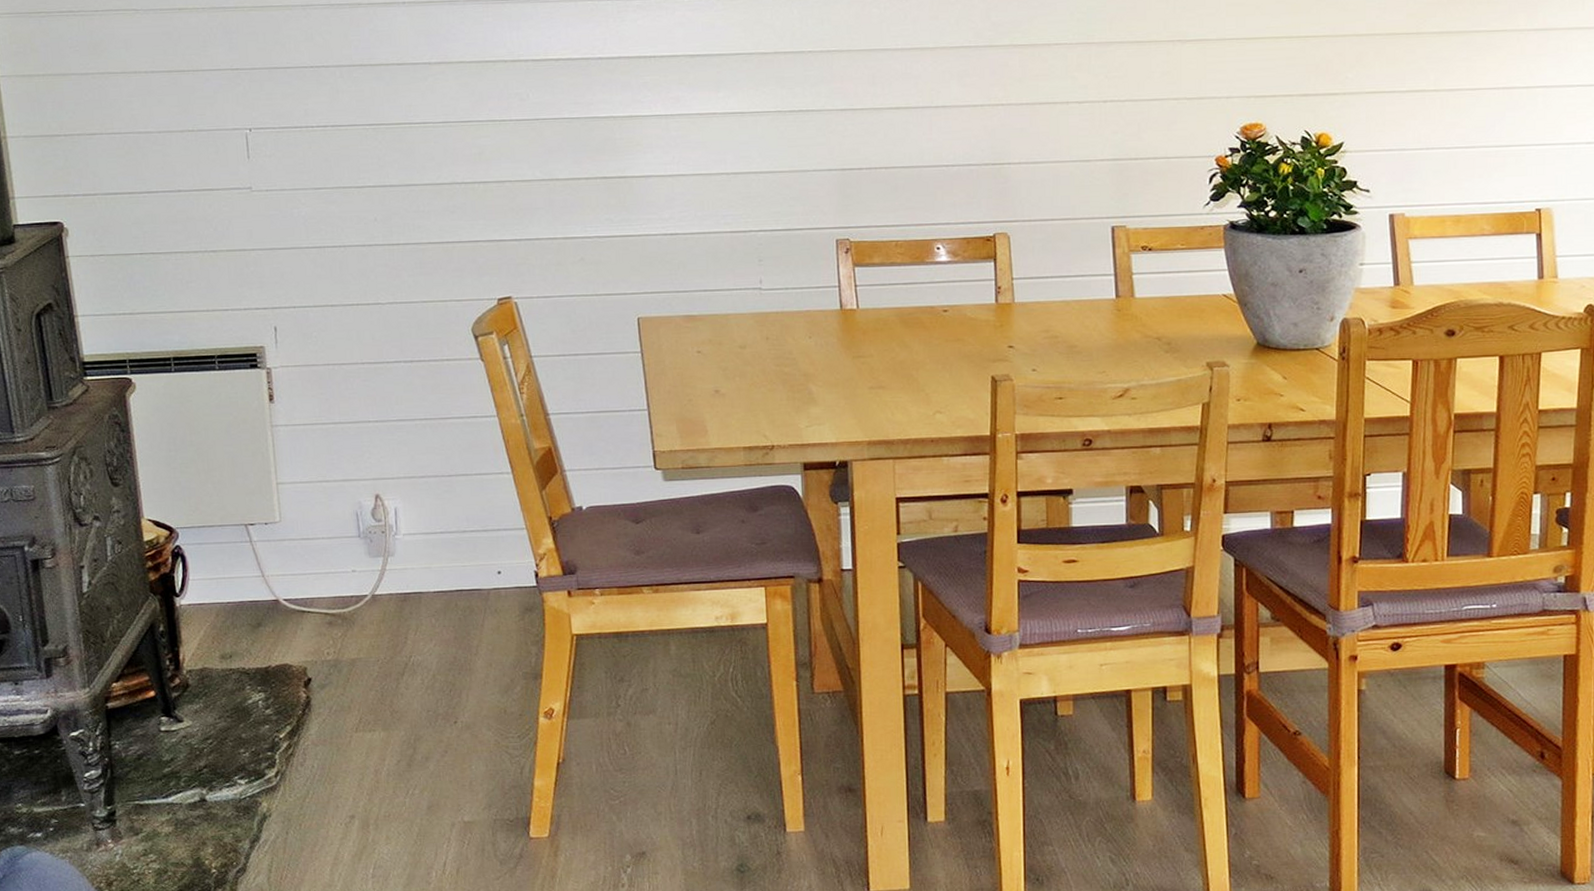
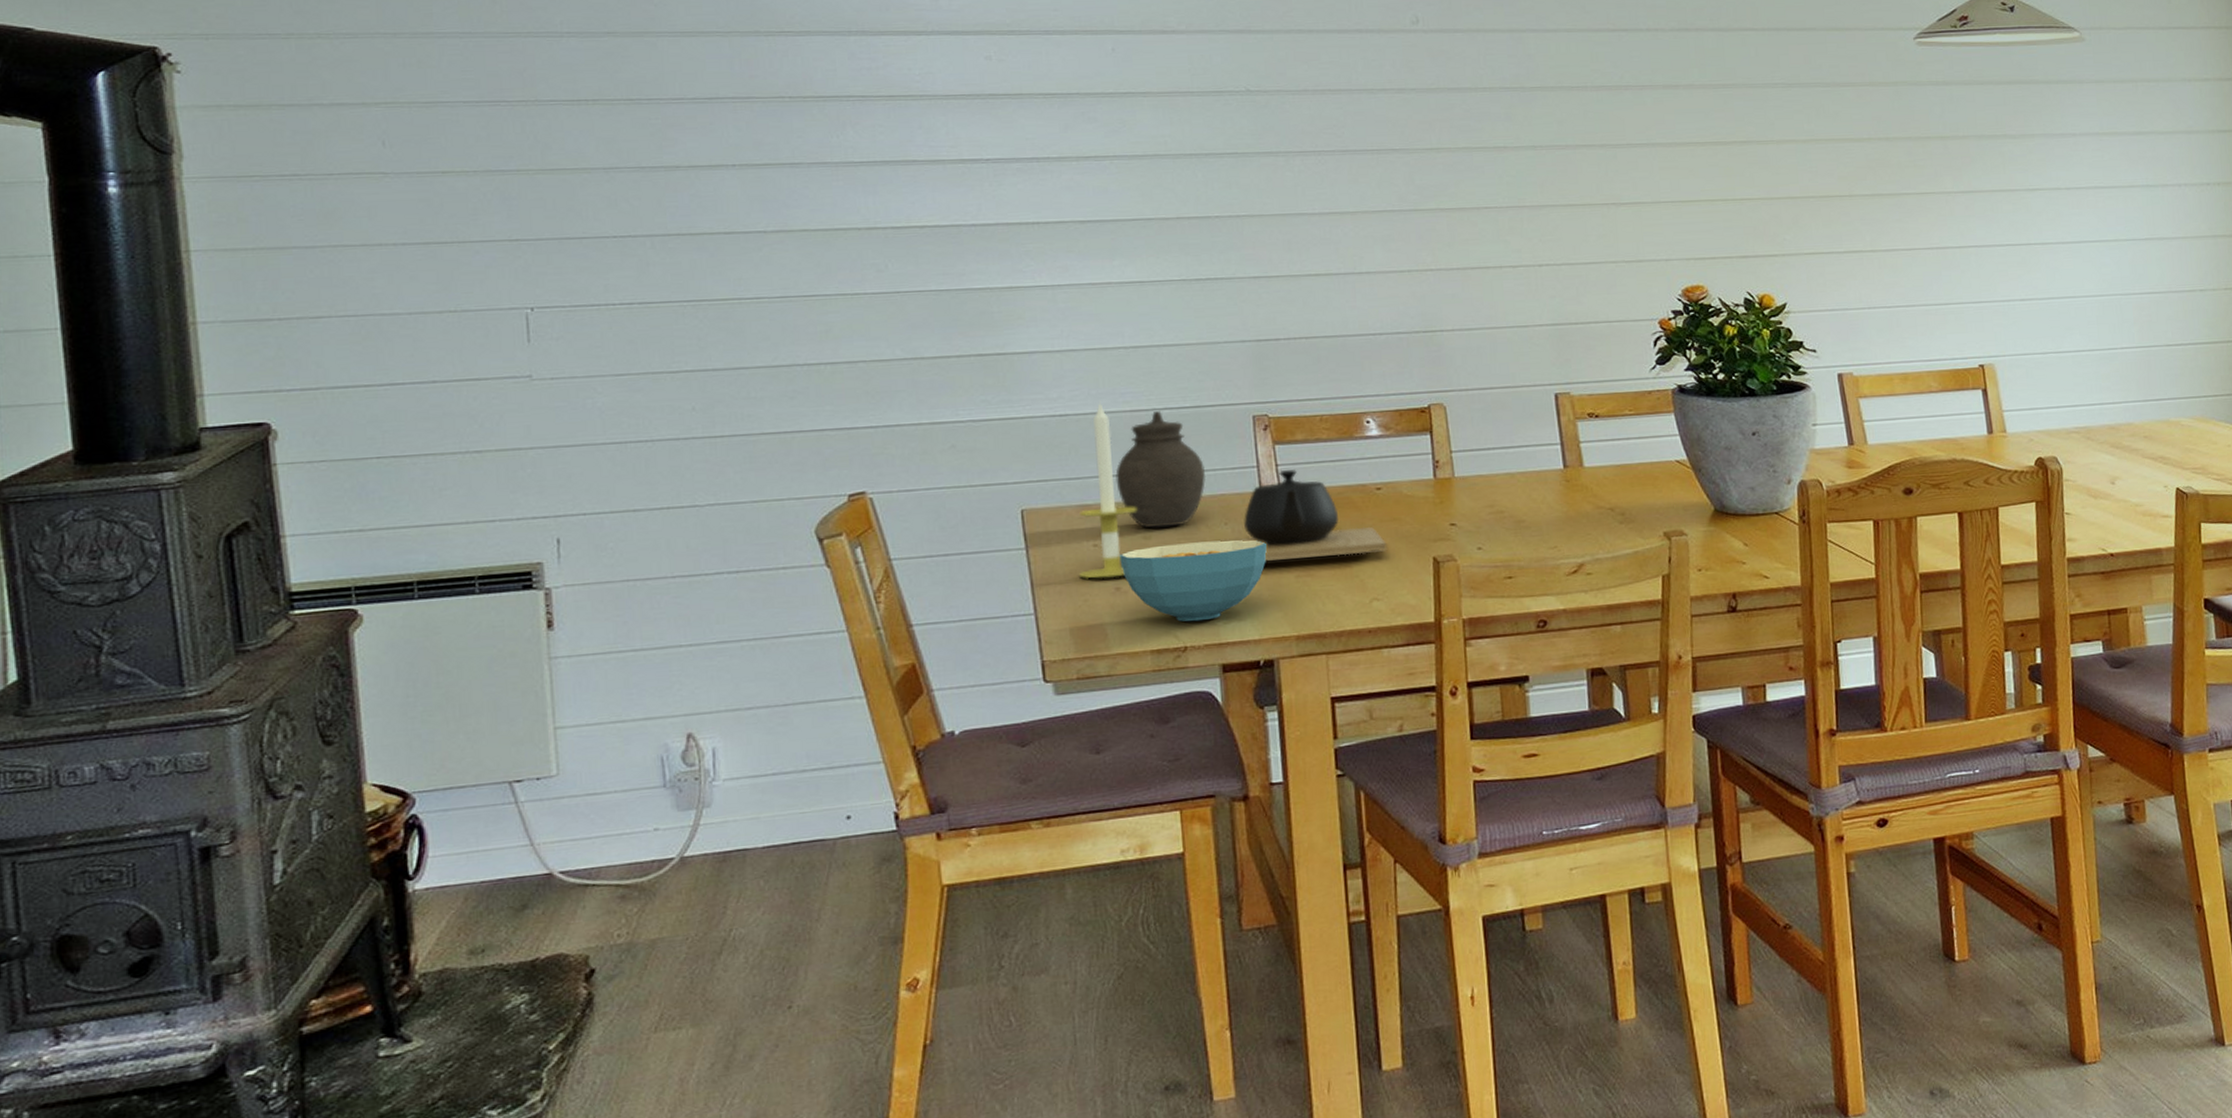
candle: none [684,221,735,382] -> present [1078,400,1138,579]
jar: none [717,233,794,339] -> present [1115,411,1206,528]
cereal bowl: none [719,352,846,424] -> present [1119,540,1268,622]
teapot: none [807,290,951,373] -> present [1223,470,1388,561]

